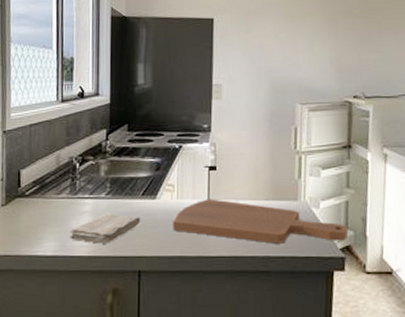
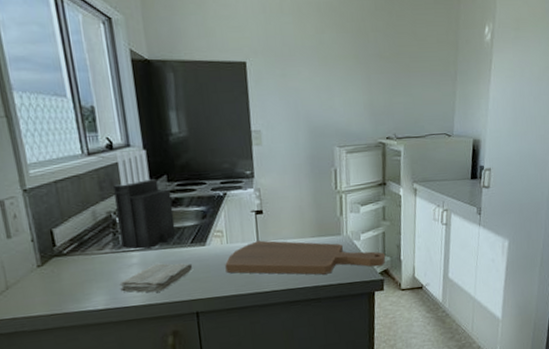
knife block: none [78,98,129,197] -> present [112,149,176,249]

